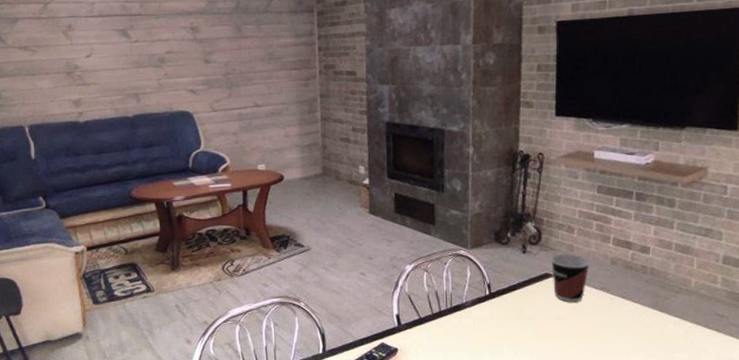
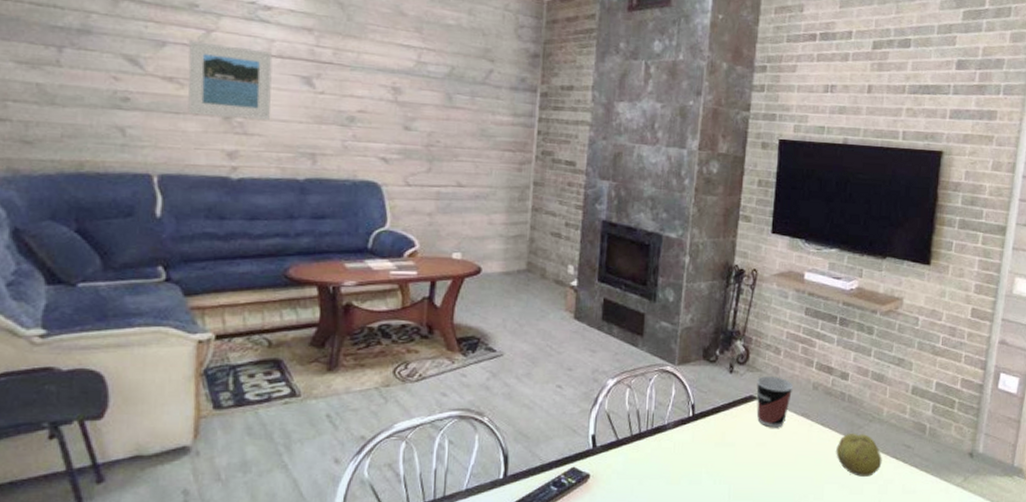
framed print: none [34,13,101,74] -> present [188,41,273,120]
fruit: none [641,304,692,346] -> present [836,433,882,477]

